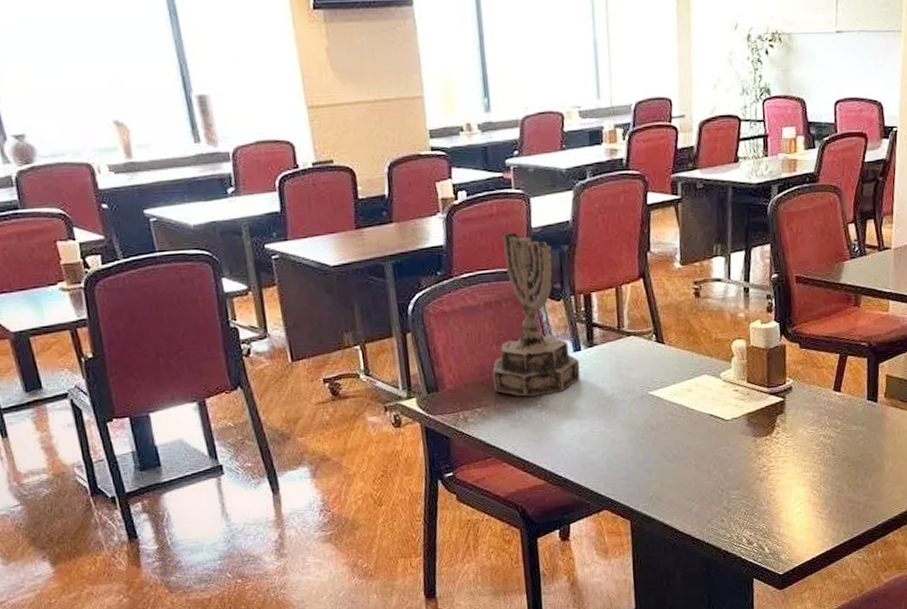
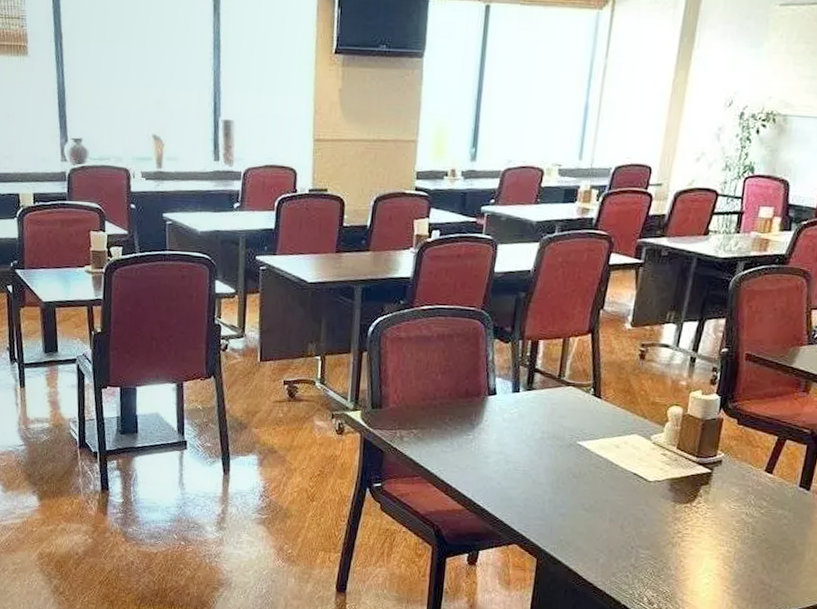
menorah: present [492,232,580,397] -> none [432,273,516,428]

